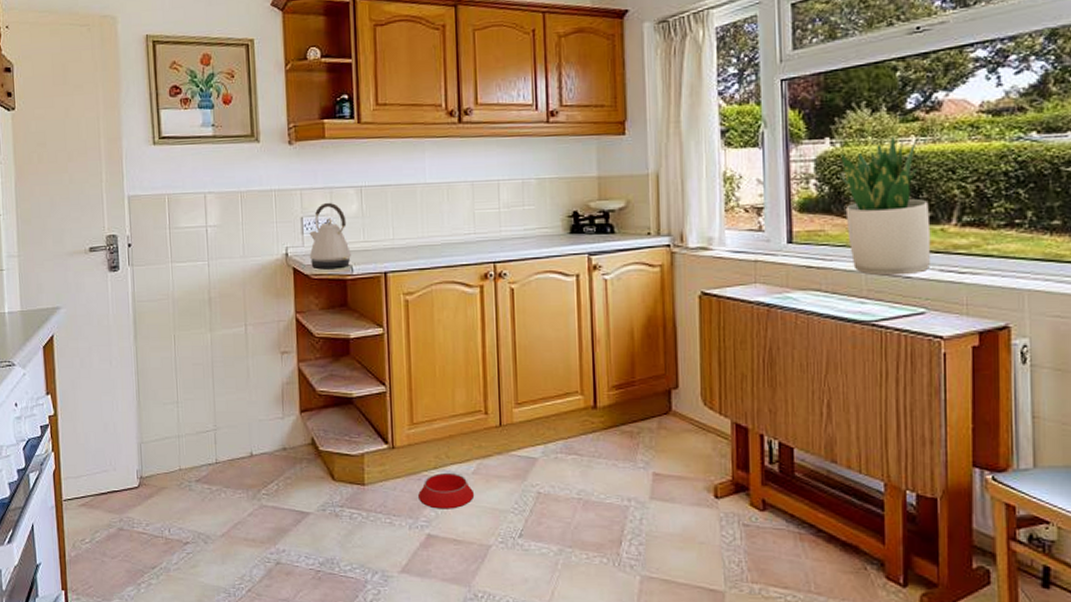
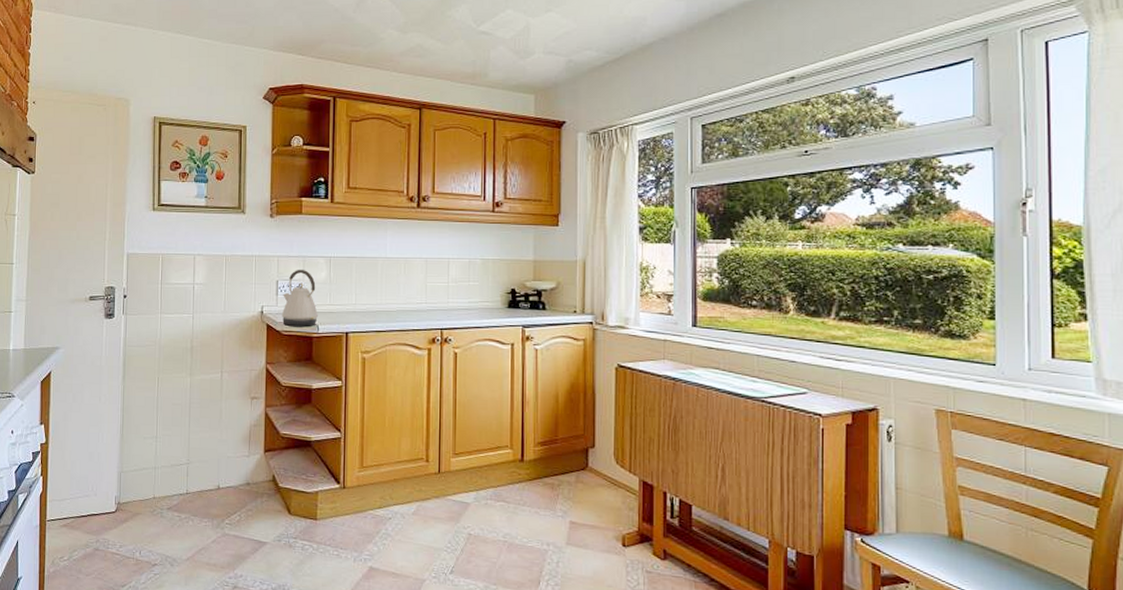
pet bowl: present [418,473,475,509] -> none [364,512,413,545]
planter: present [839,136,931,276] -> none [738,240,813,360]

